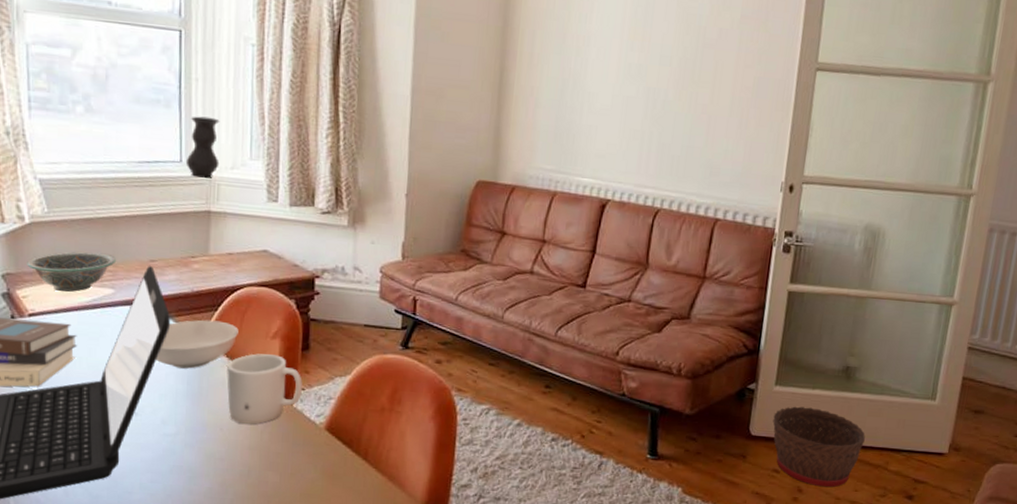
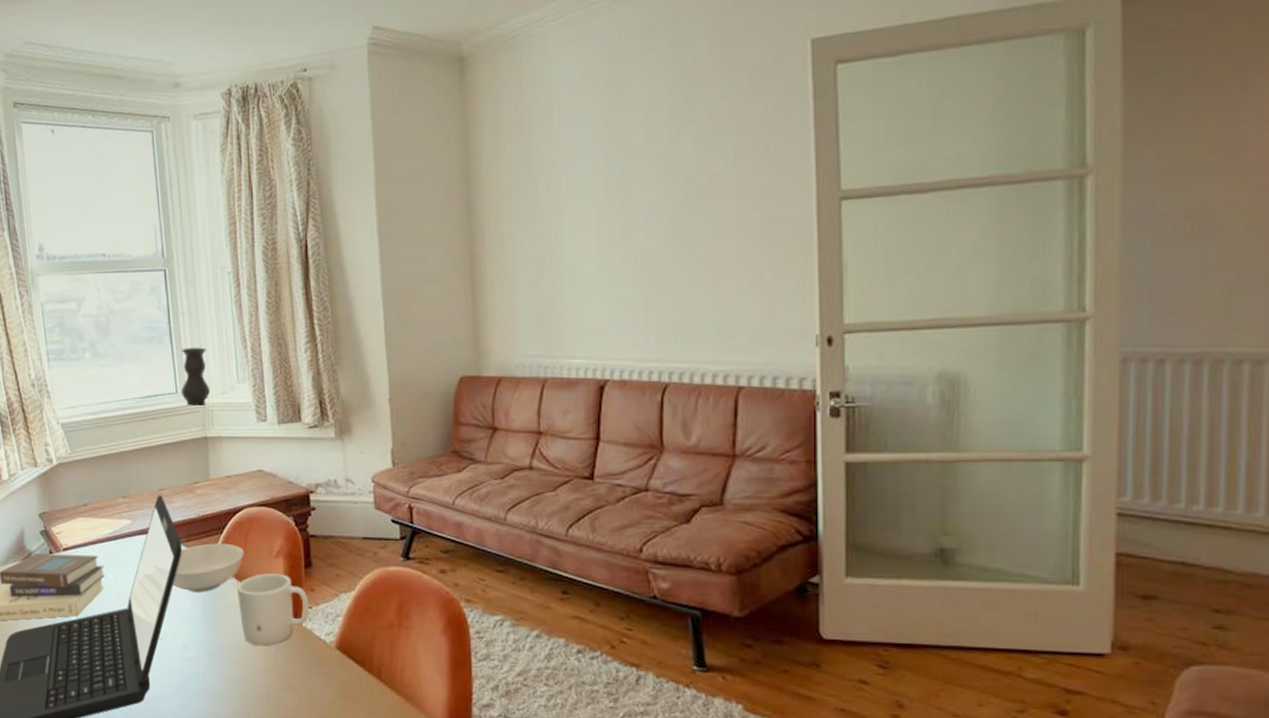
decorative bowl: present [27,251,117,293] -> none [58,486,131,526]
basket: present [773,406,865,487] -> none [849,601,982,702]

